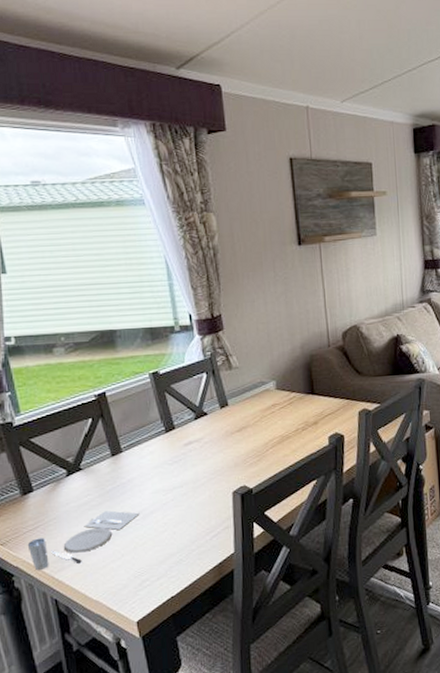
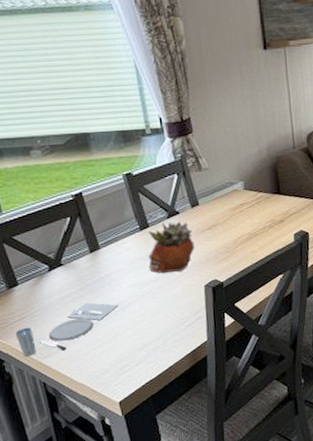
succulent planter: none [173,423,223,479] -> present [148,221,195,274]

